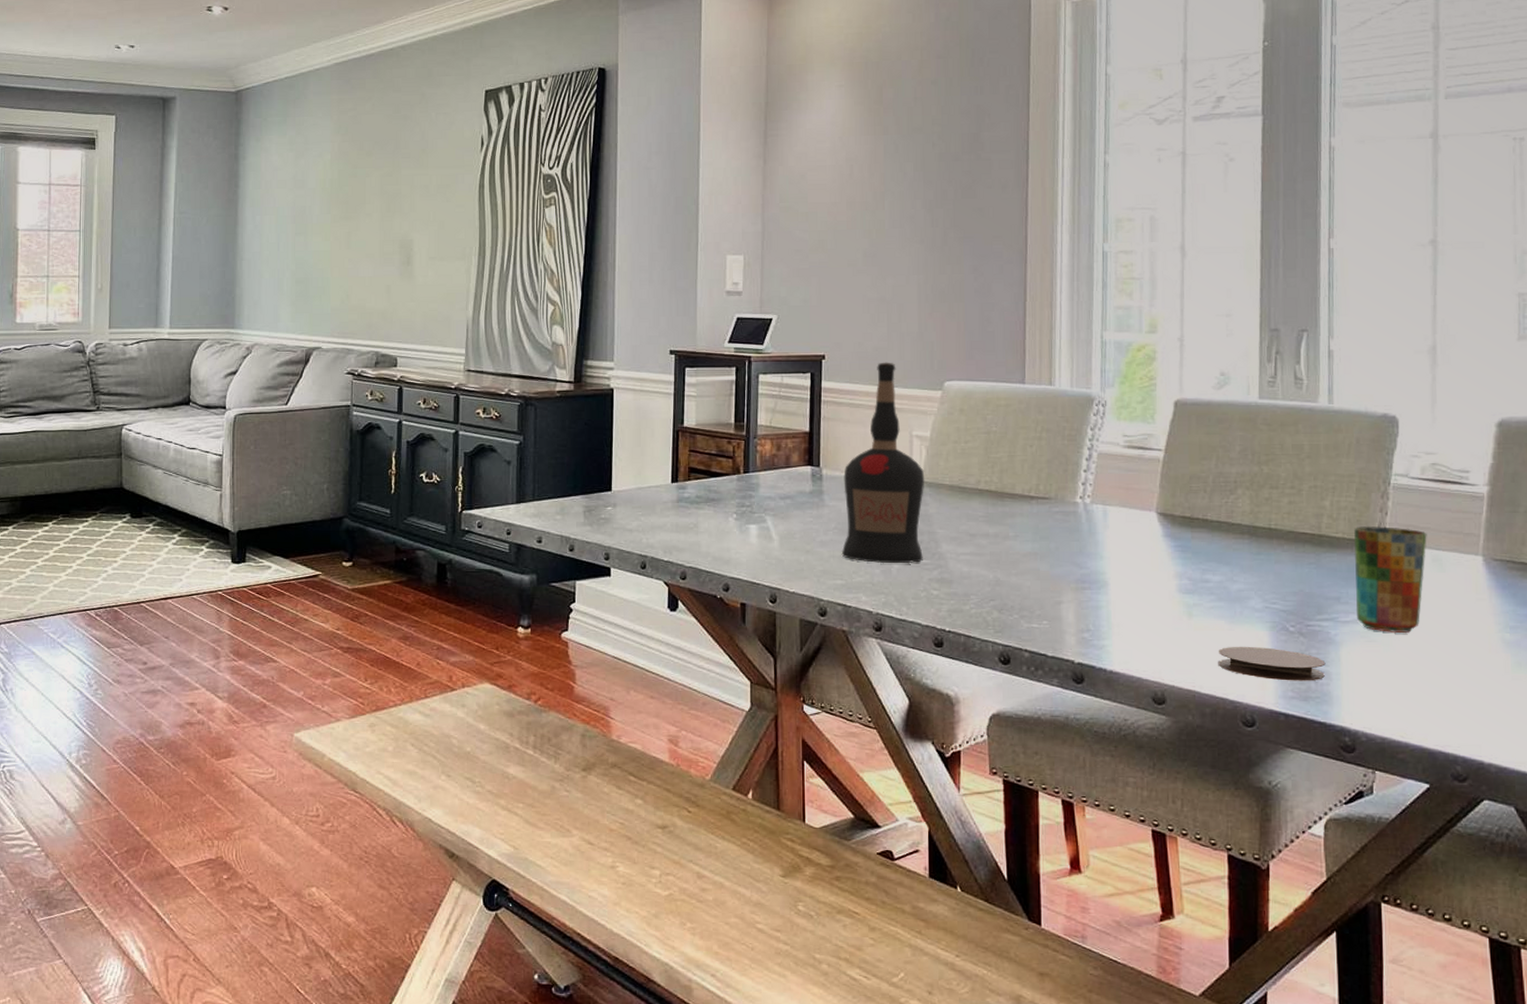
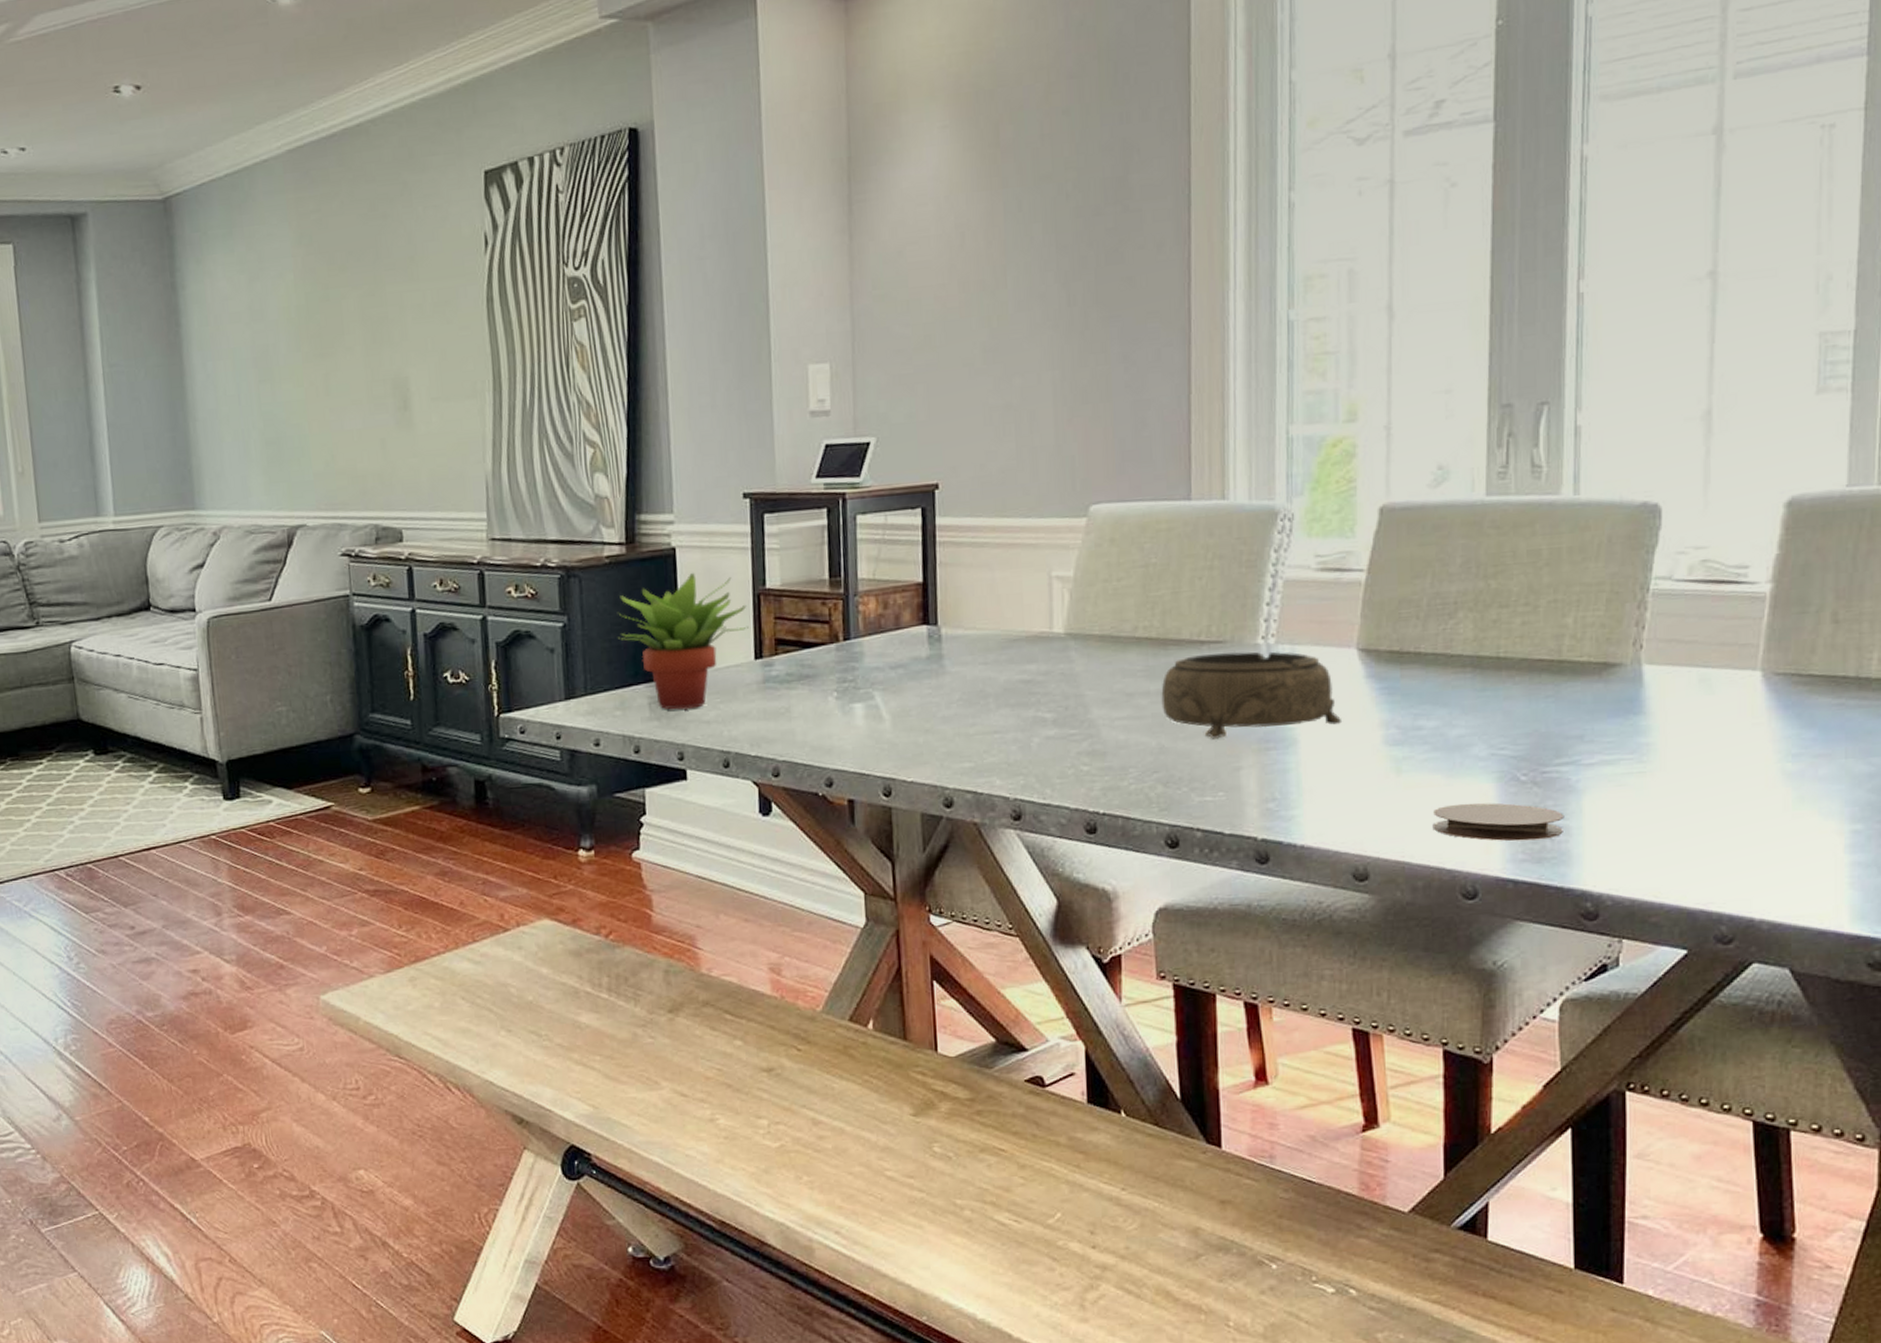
succulent plant: none [562,410,668,518] -> present [617,573,748,710]
liquor bottle: present [841,362,925,564] -> none [967,486,1069,739]
decorative bowl: none [998,508,1143,577] -> present [1161,651,1341,739]
cup: present [1354,525,1427,634] -> none [1602,643,1693,774]

